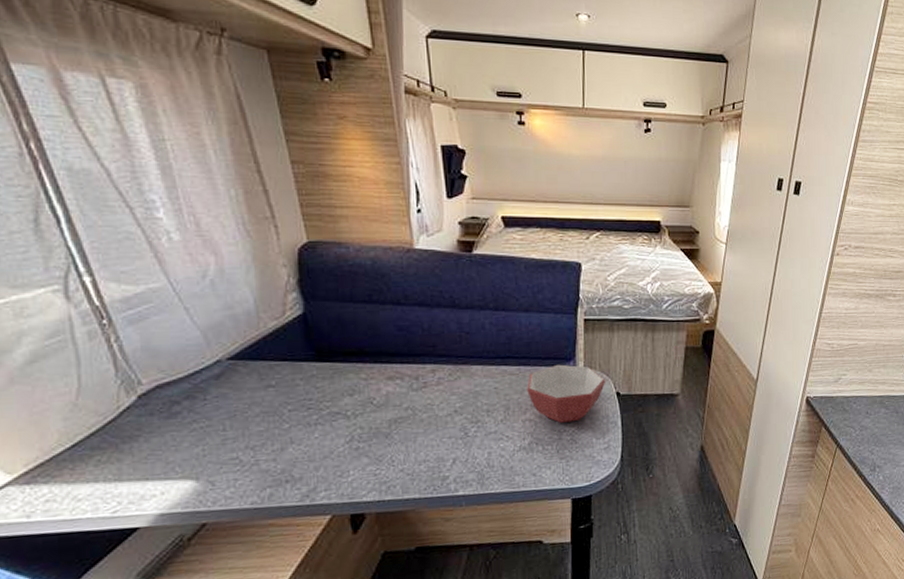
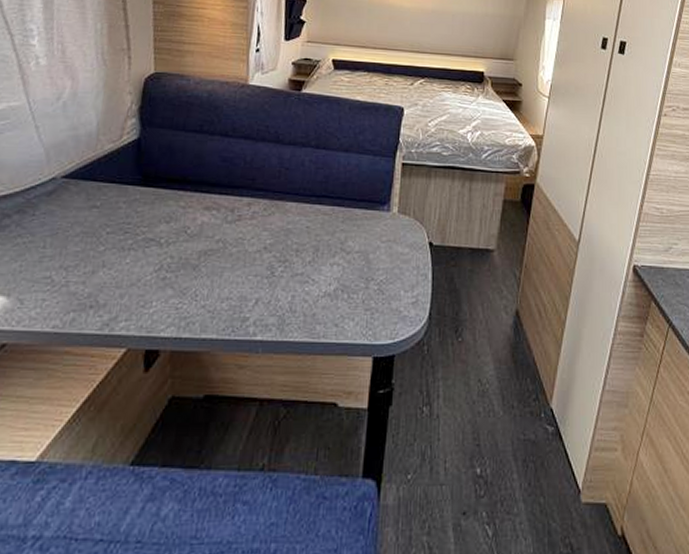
bowl: present [527,364,606,423] -> none [338,207,420,270]

